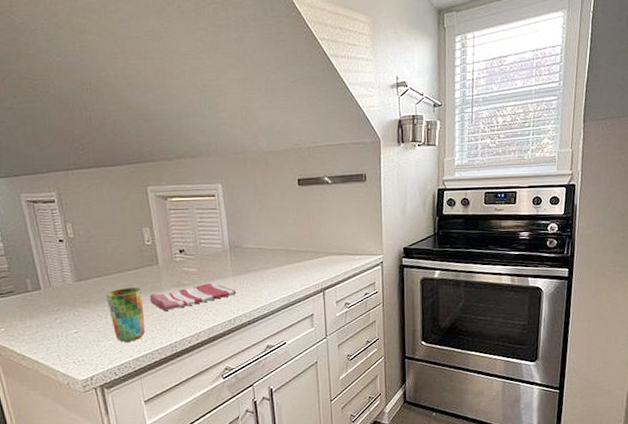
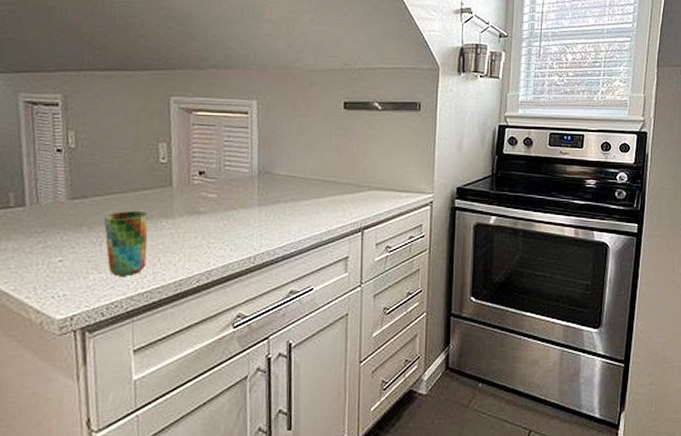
dish towel: present [149,282,237,311] -> none [156,212,261,241]

